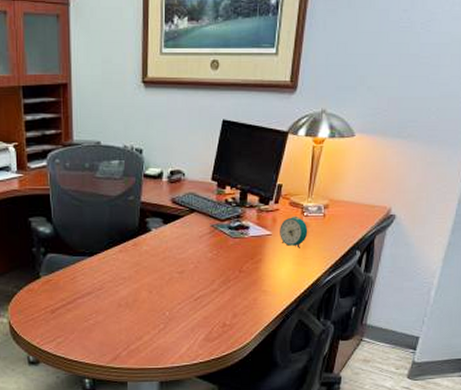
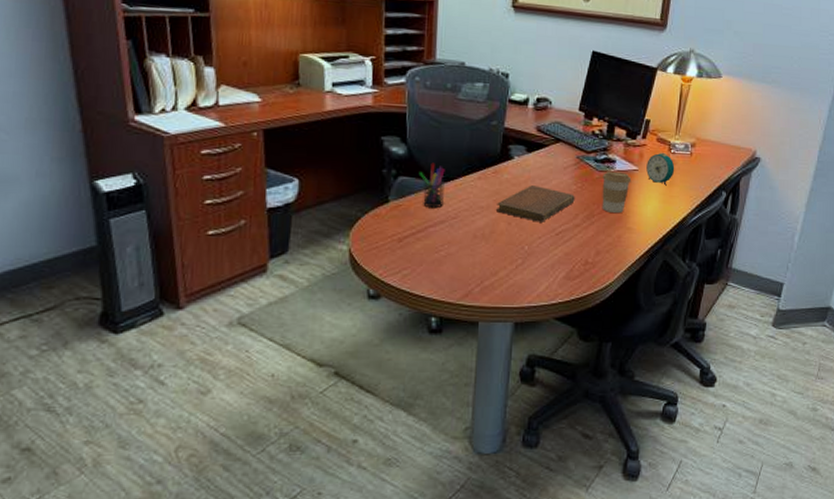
pen holder: none [65,239,89,280] -> present [418,162,445,207]
notebook: none [138,255,211,289] -> present [496,185,575,222]
coffee cup: none [237,237,265,277] -> present [602,171,632,213]

